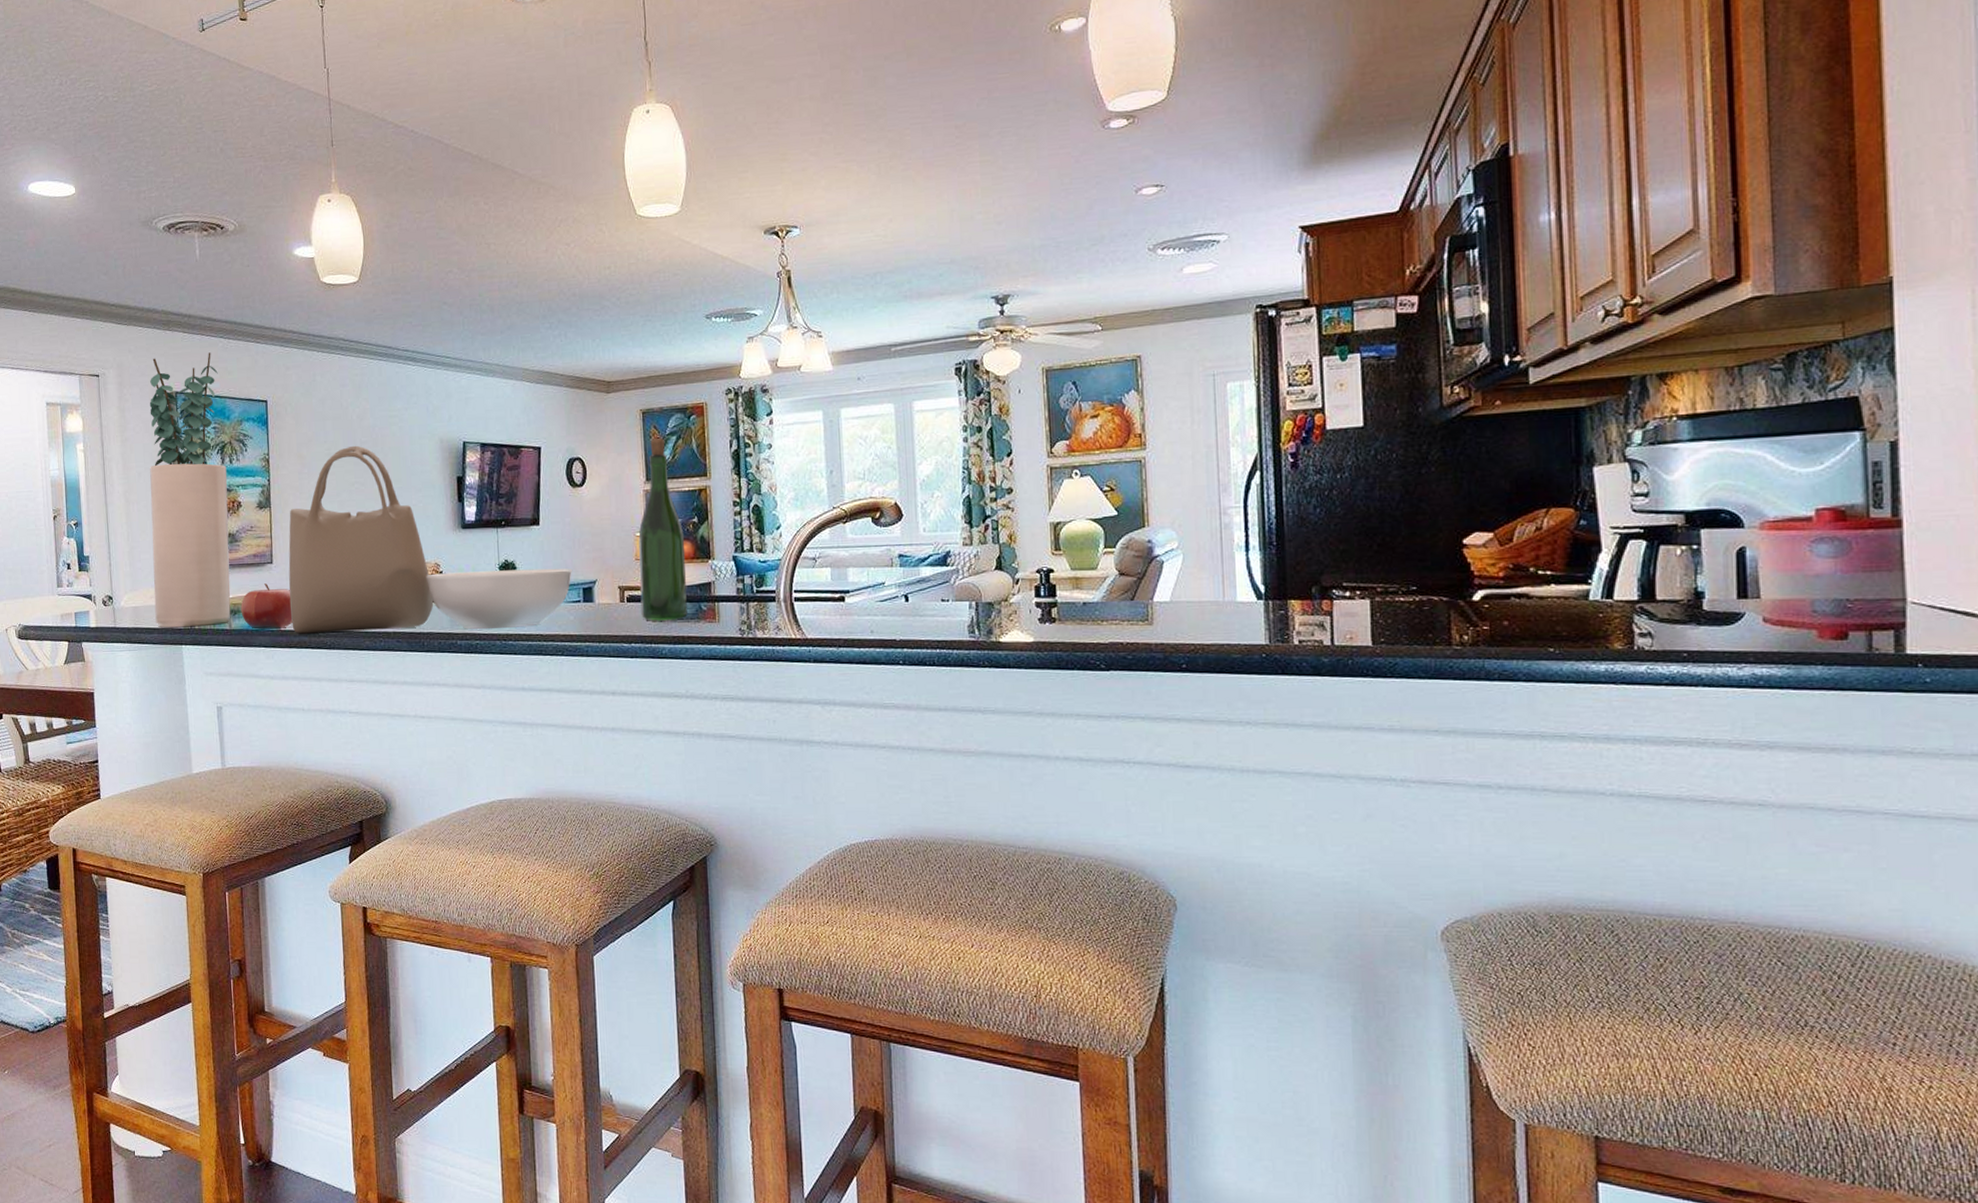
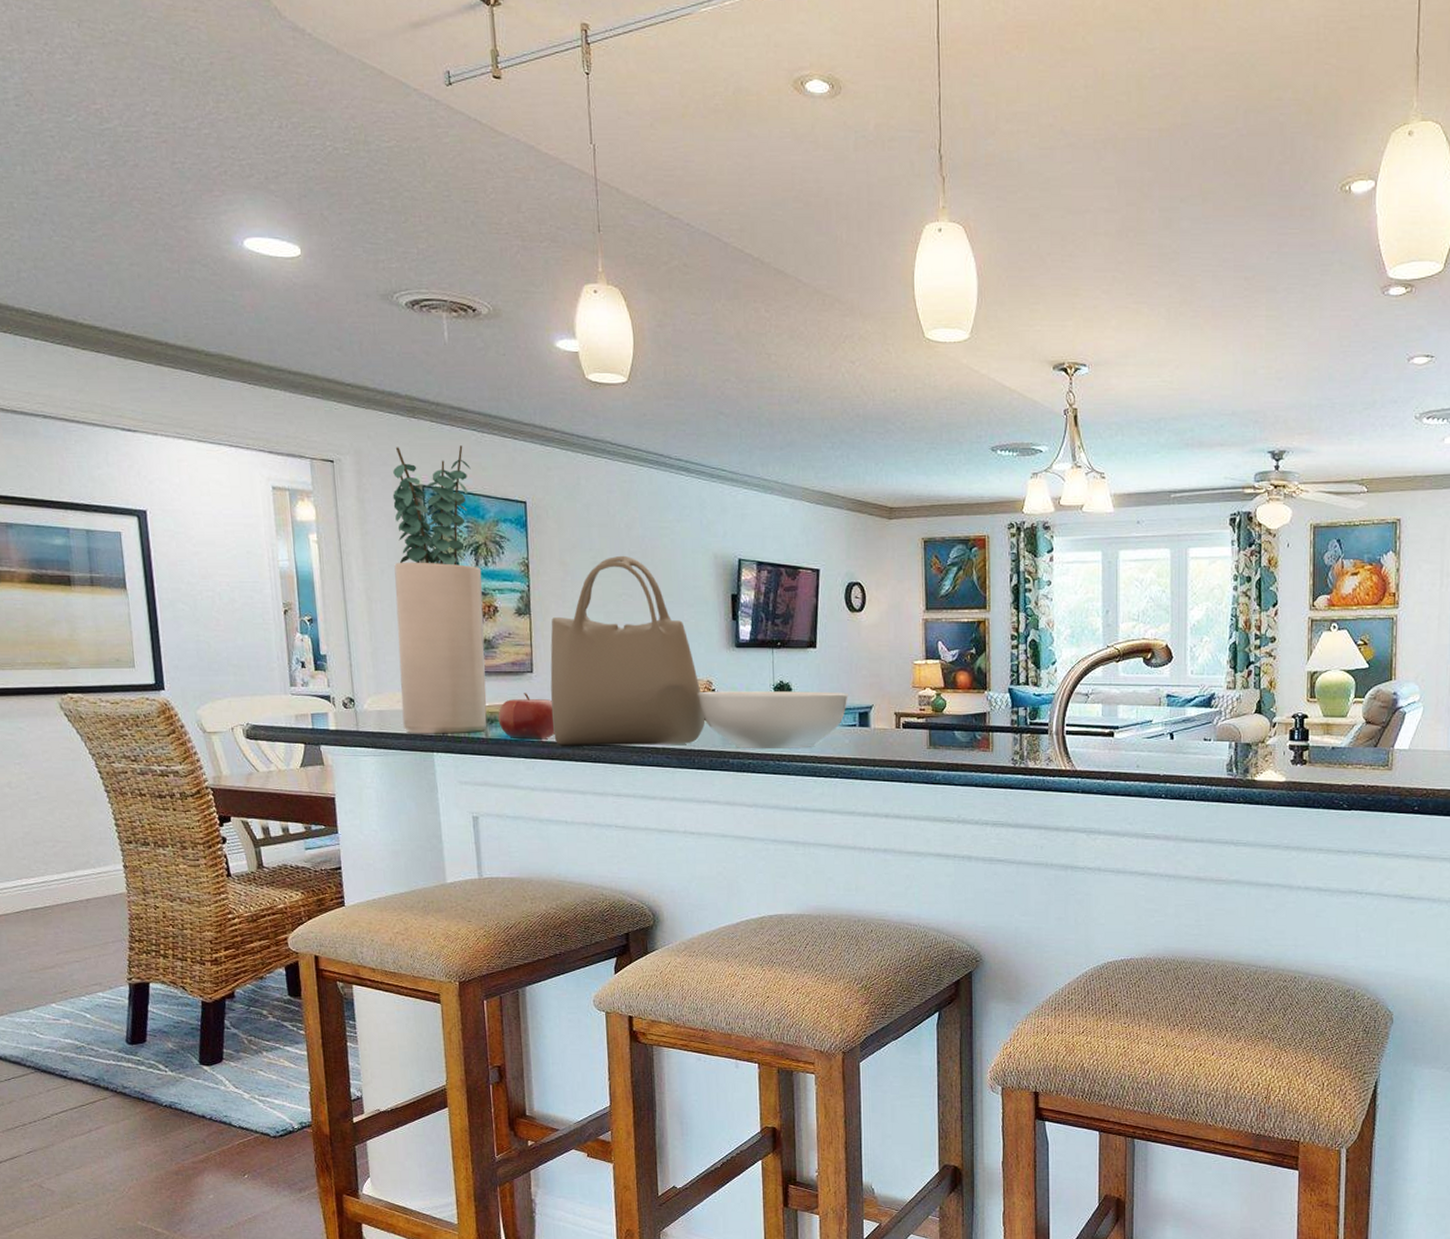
wine bottle: present [638,438,688,621] -> none [915,568,962,748]

